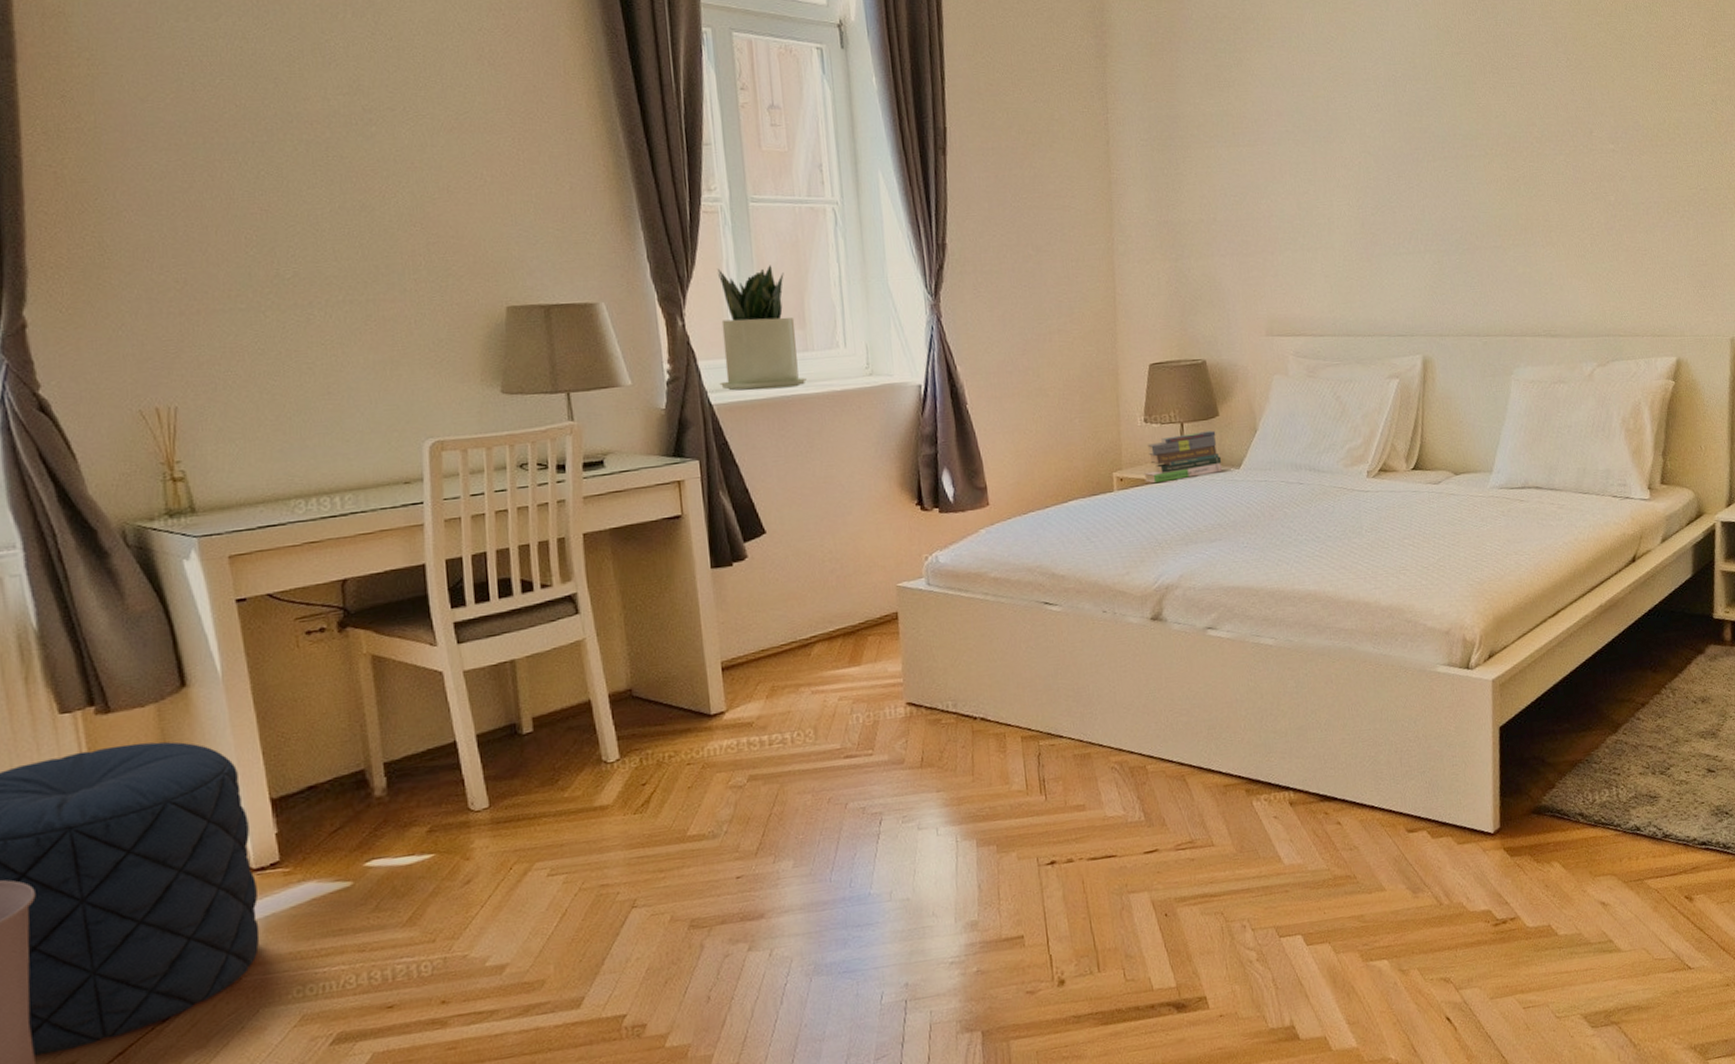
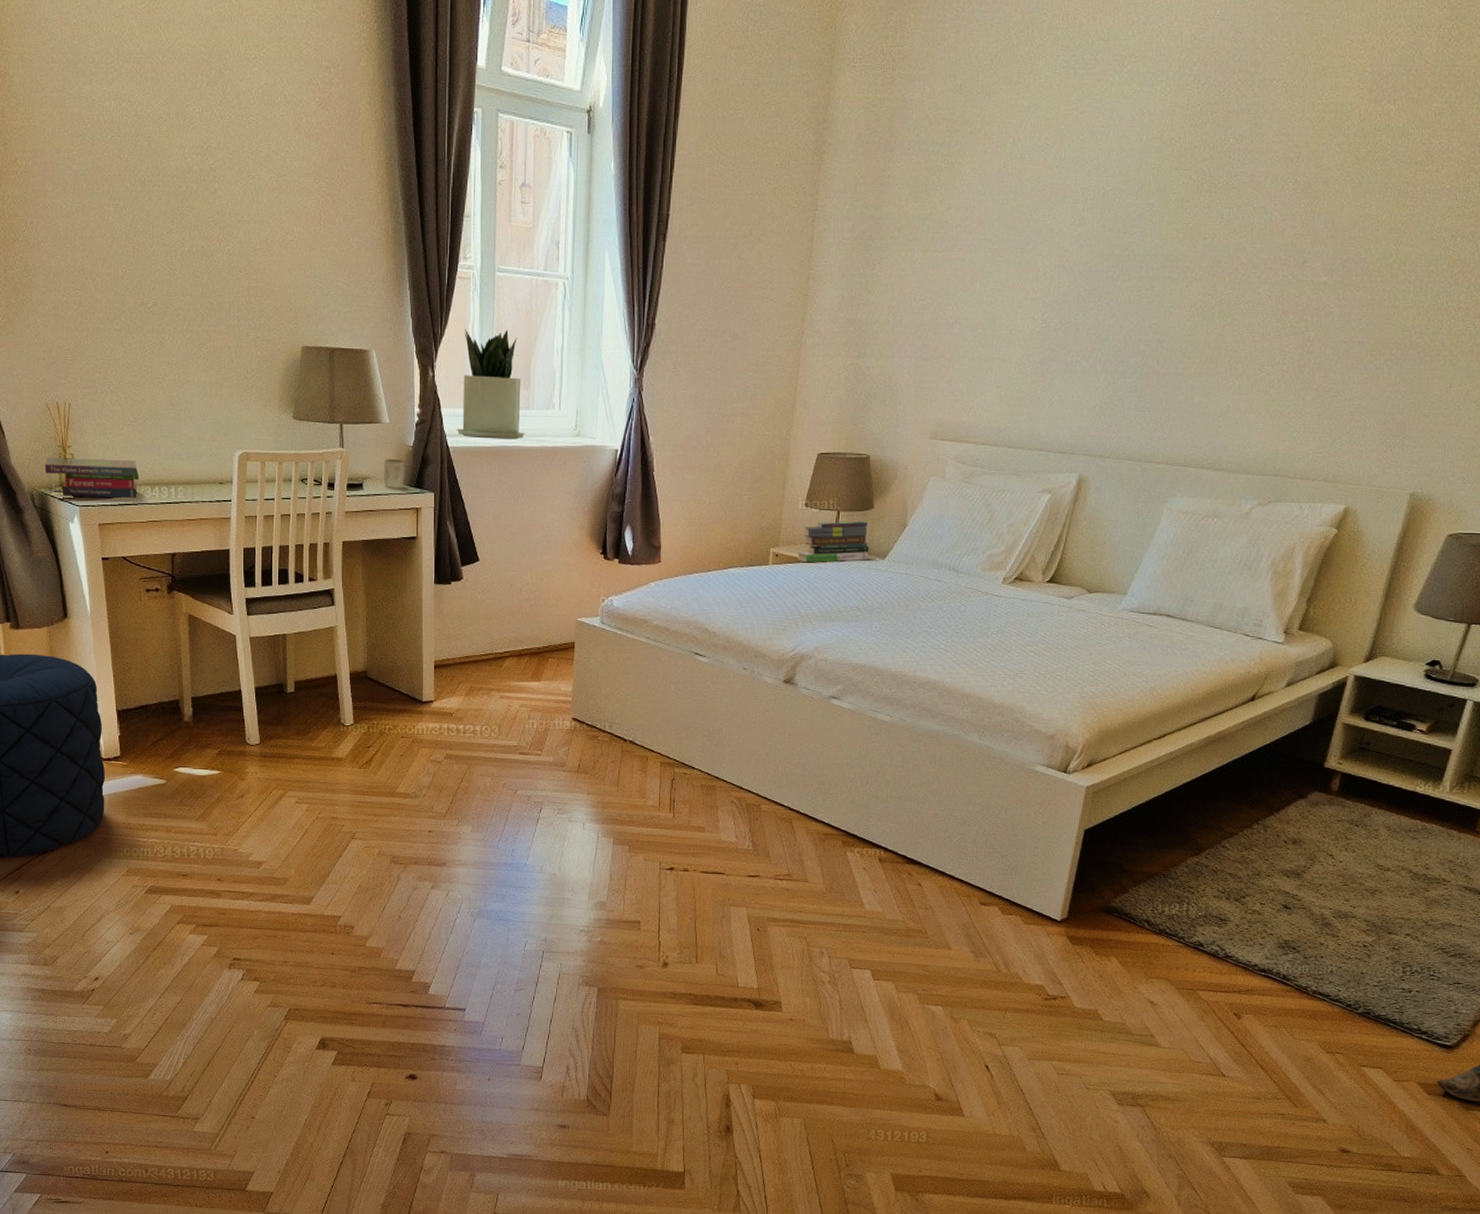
books: none [140,469,286,527] -> present [44,457,139,498]
mug: none [629,426,660,462] -> present [383,459,405,488]

